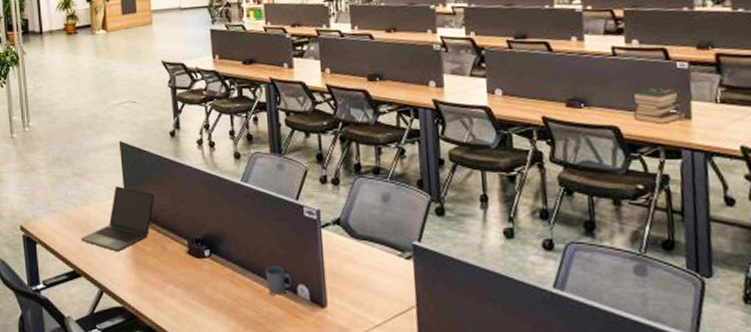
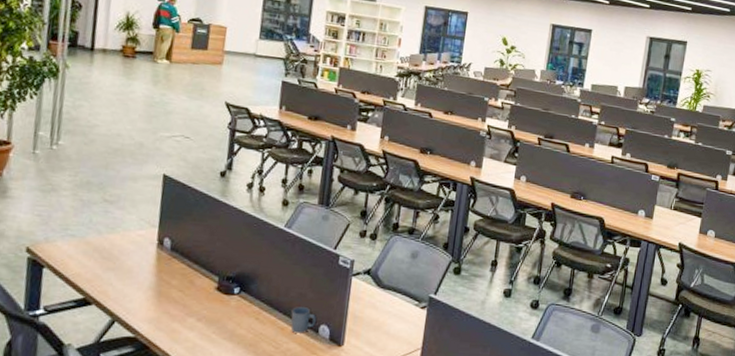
laptop: present [80,186,154,252] -> none [98,218,192,283]
books: present [632,88,686,125] -> none [615,192,650,221]

